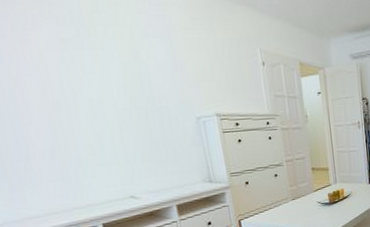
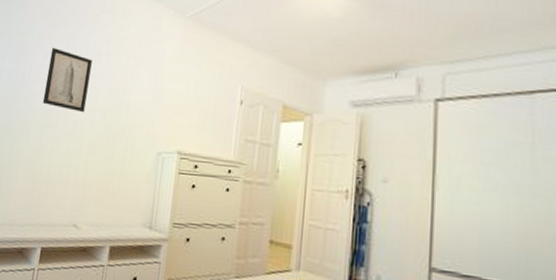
wall art: none [18,18,98,91] -> present [42,47,92,113]

